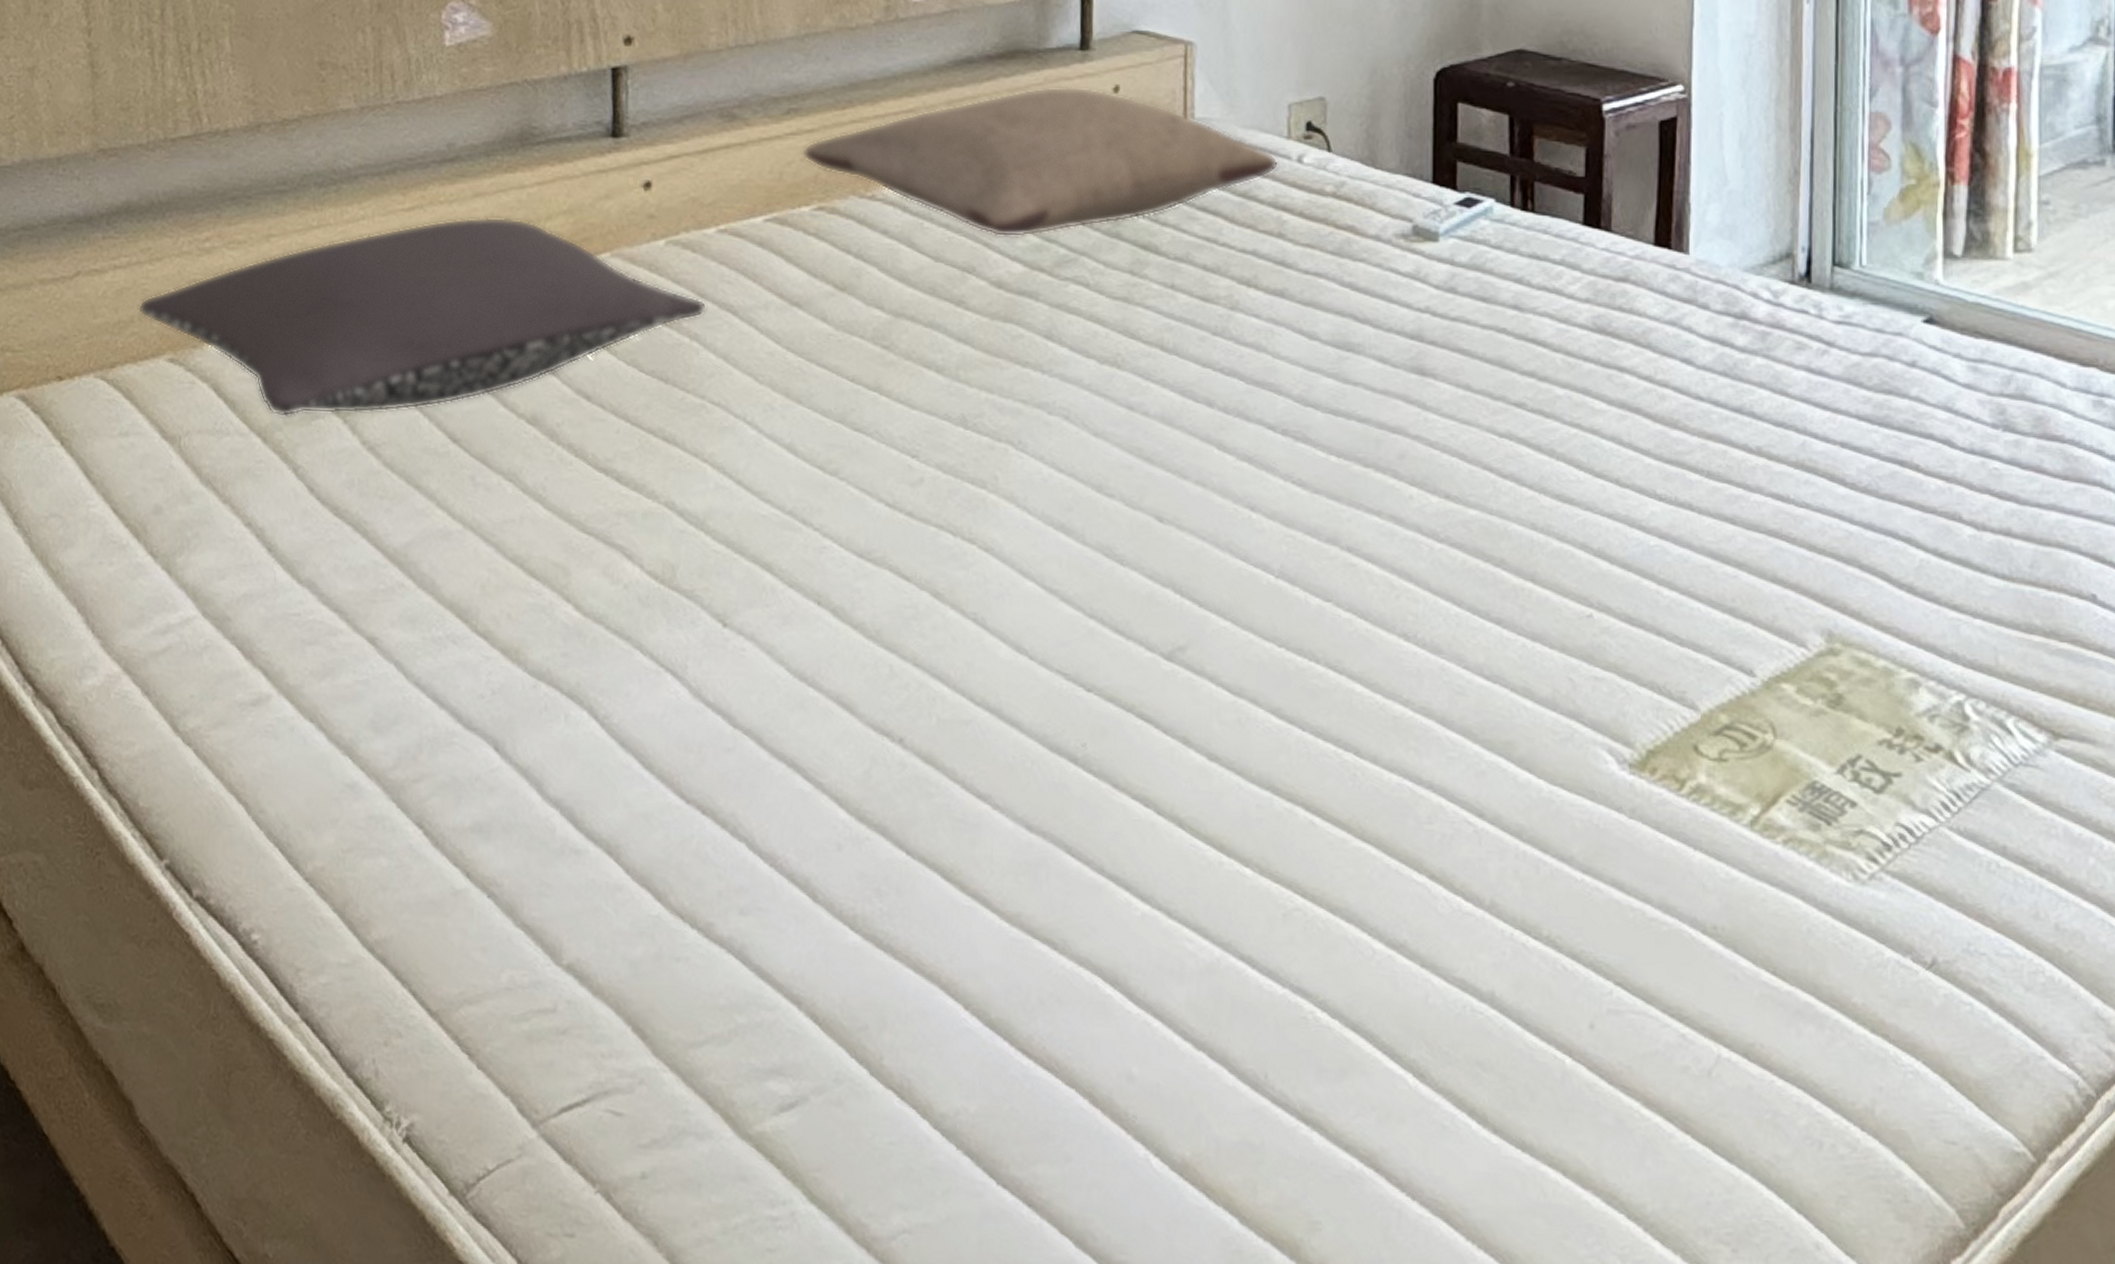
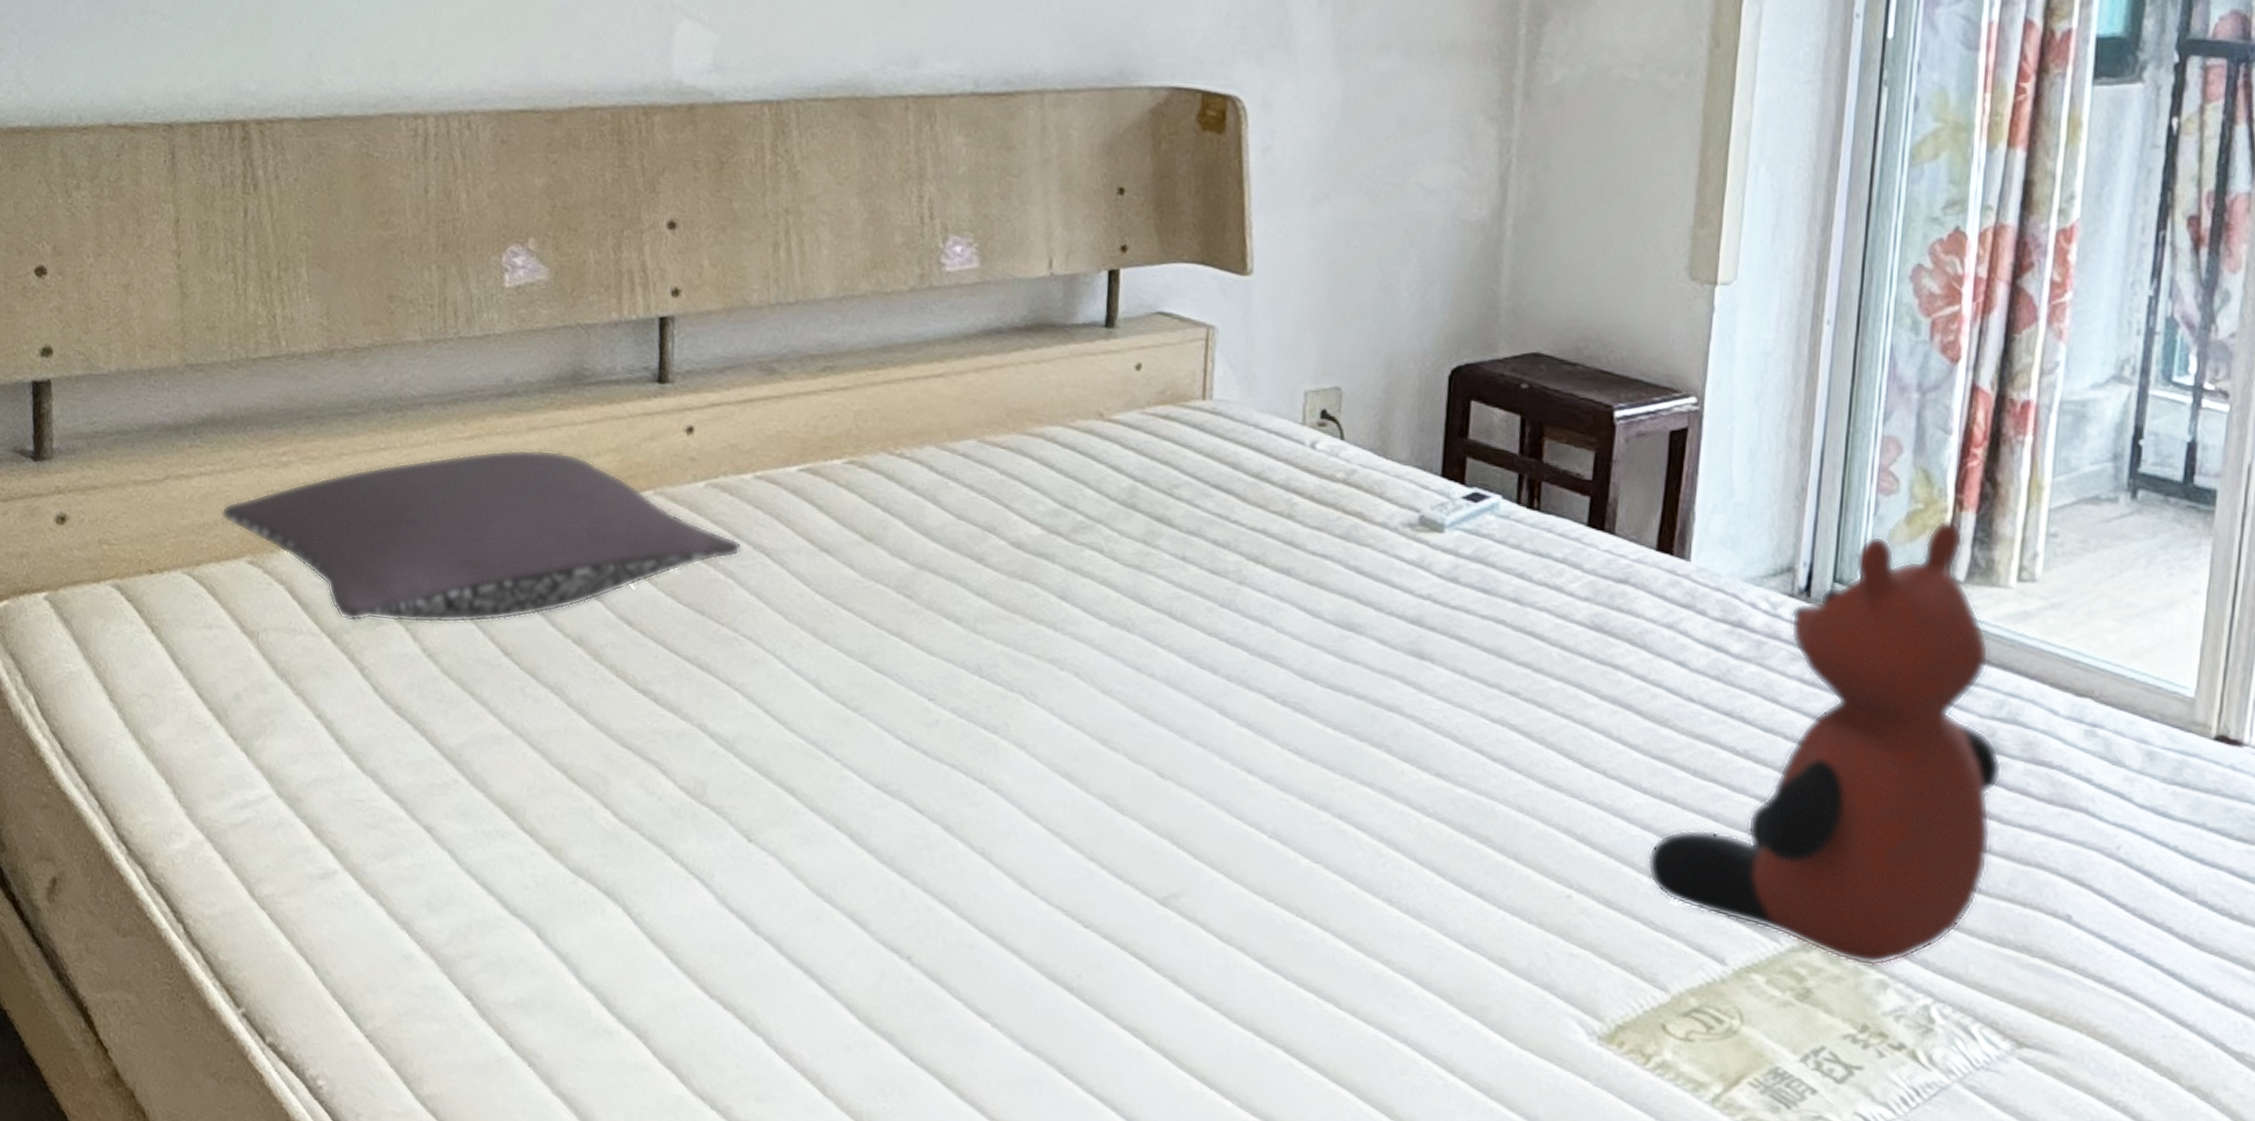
pillow: present [802,86,1280,238] -> none [836,360,1293,503]
teddy bear: none [1666,194,2015,666] -> present [1646,519,2003,967]

